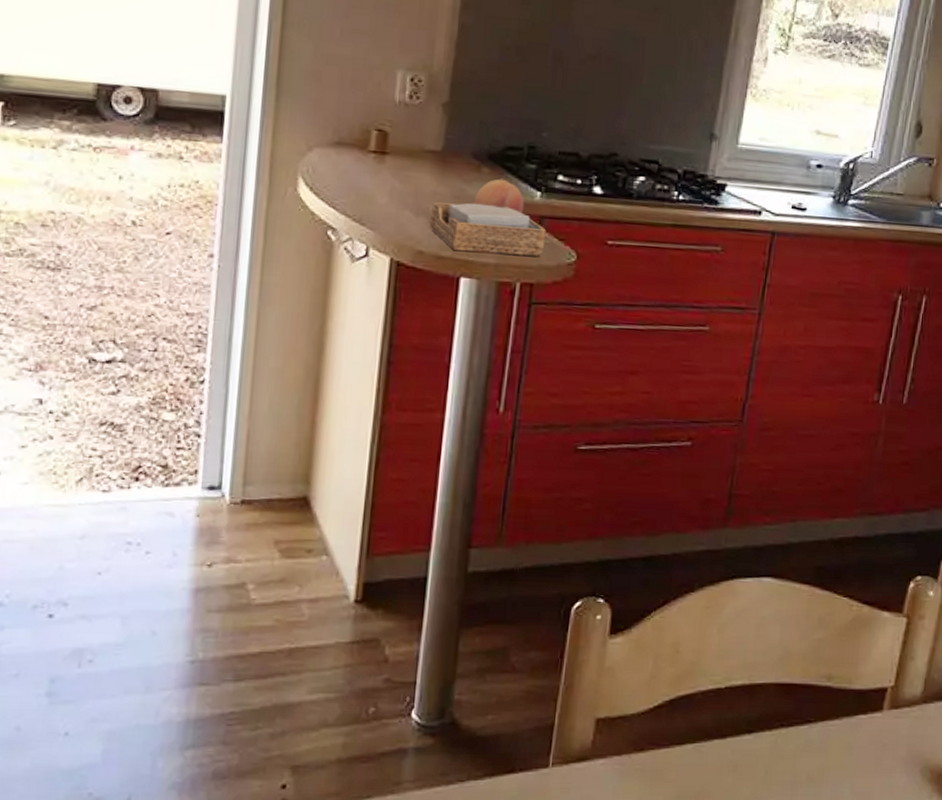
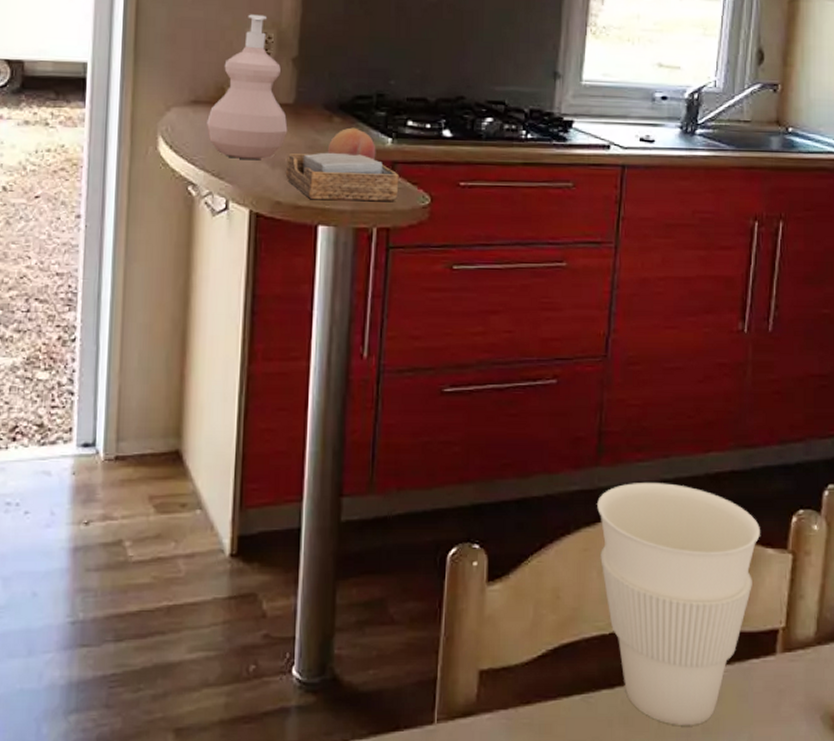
soap bottle: none [349,54,435,207] -> present [206,14,288,159]
cup: none [721,545,878,776] -> present [597,483,760,726]

